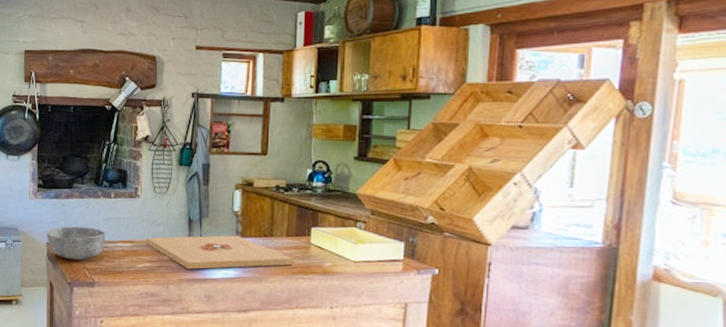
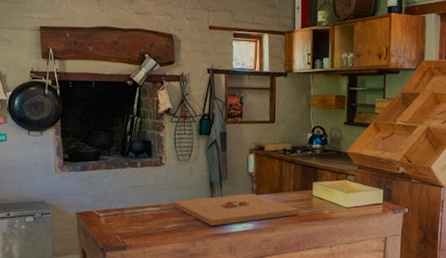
bowl: present [45,226,106,261] -> none [74,195,135,227]

